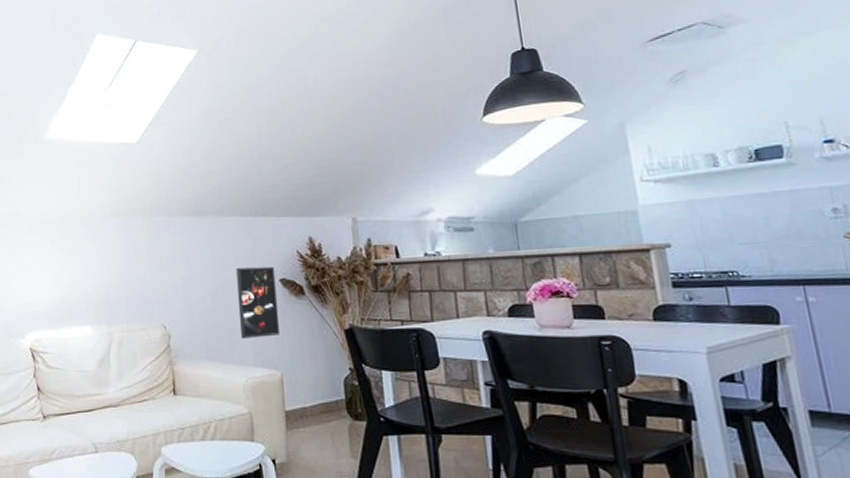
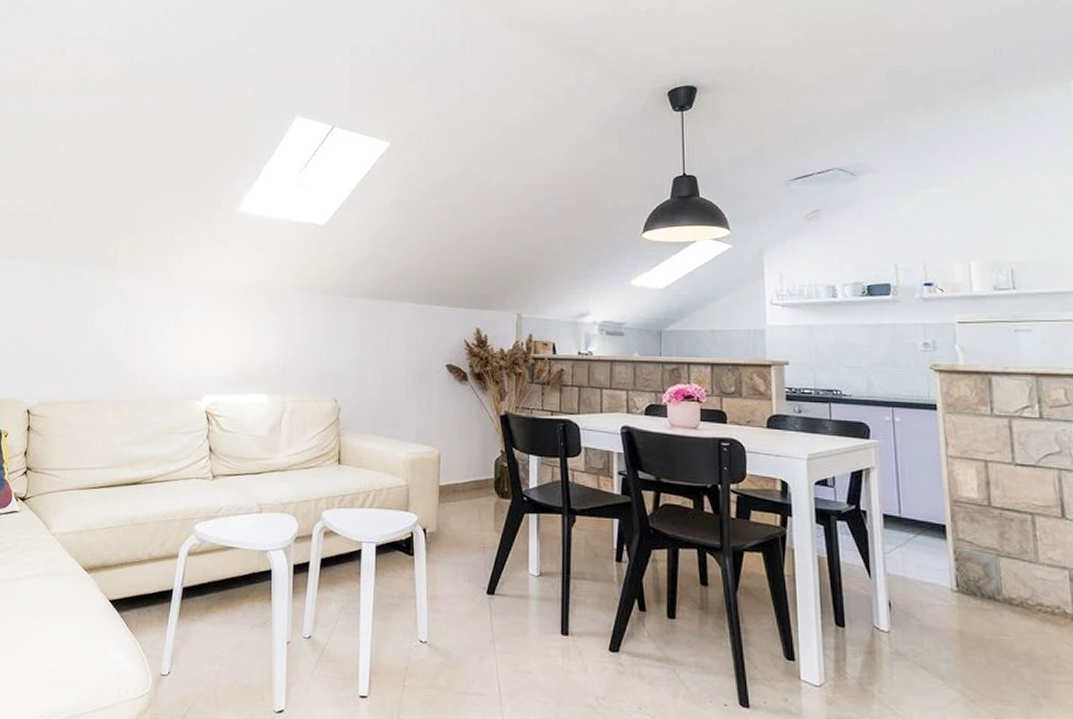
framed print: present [236,266,280,340] -> none [405,351,443,418]

